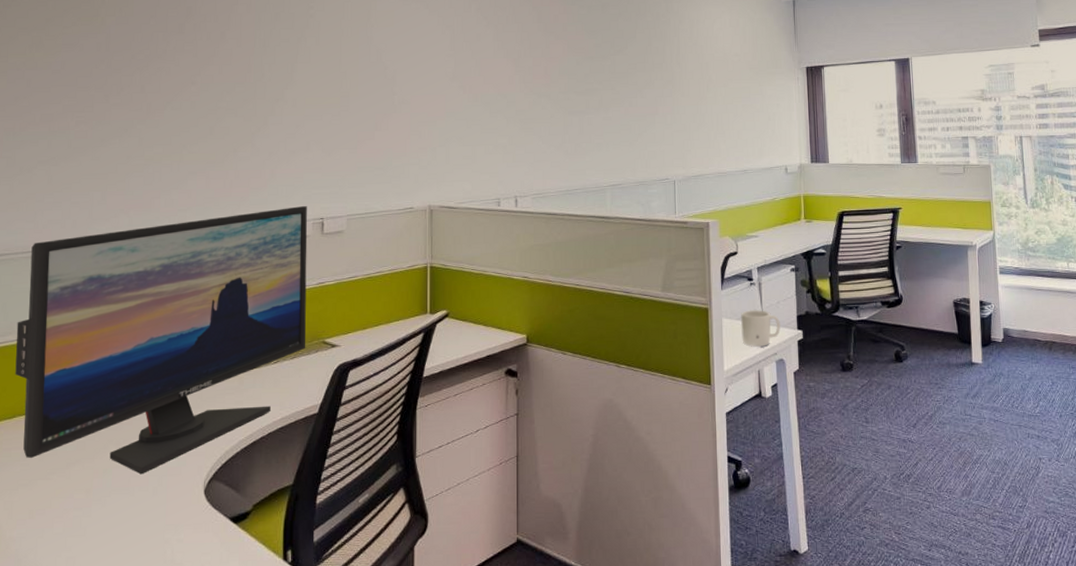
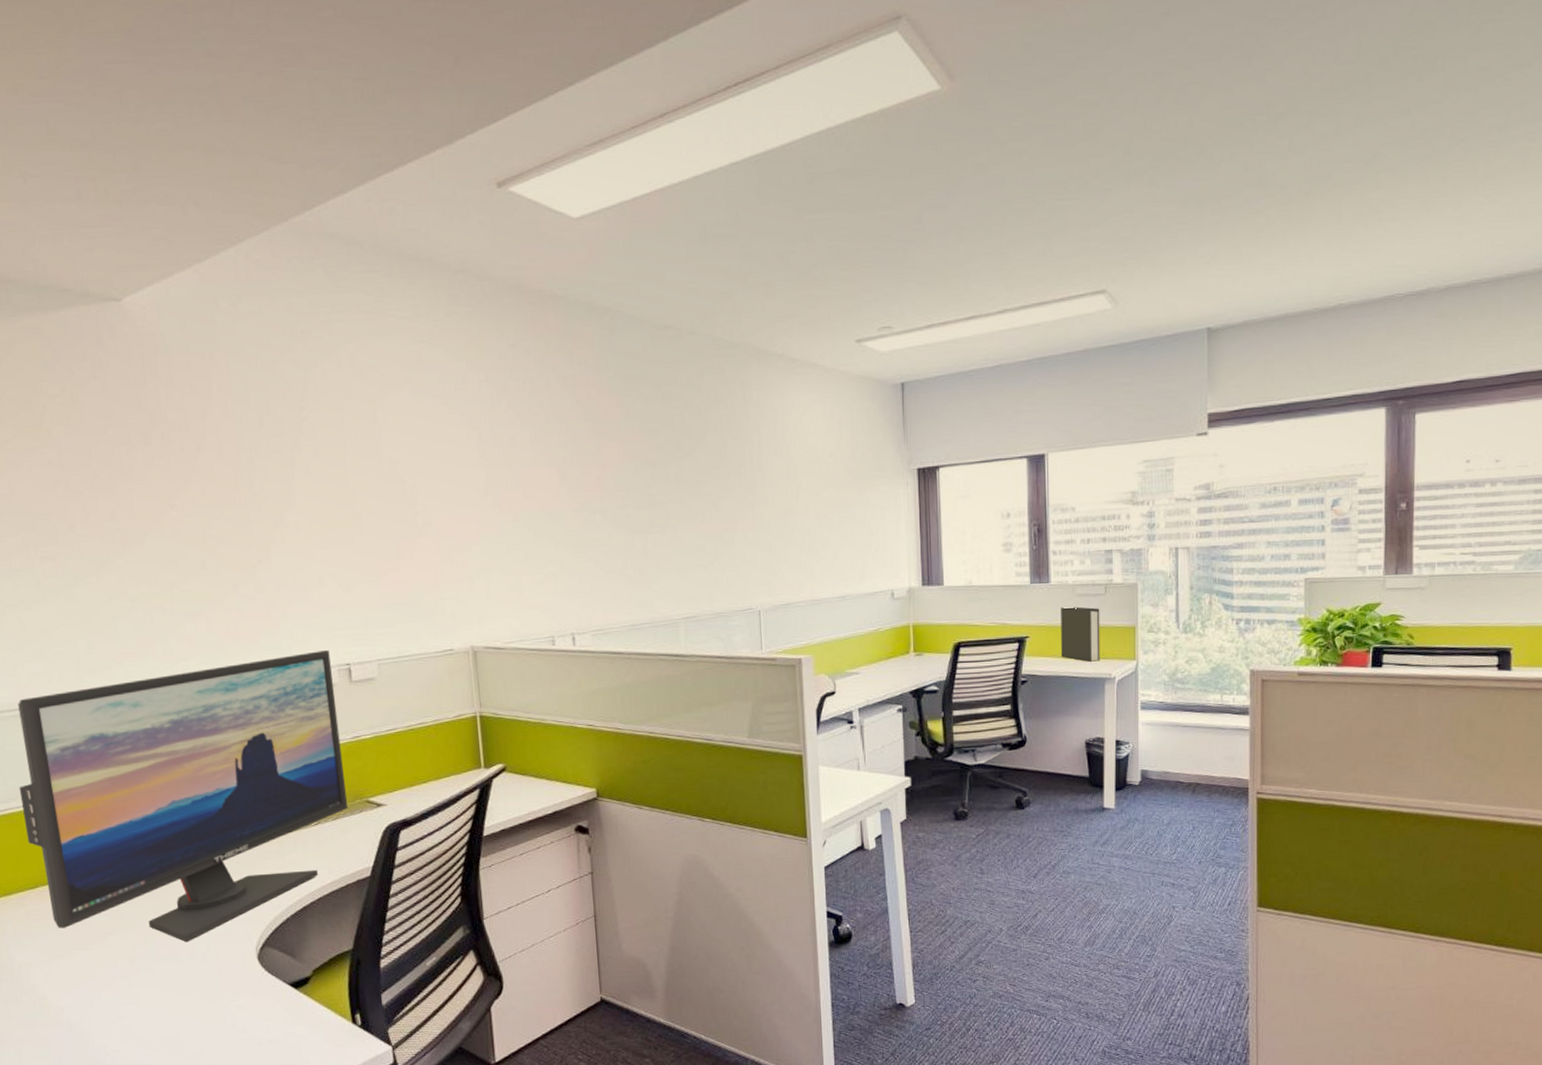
mug: present [740,310,781,347] -> none [839,755,887,796]
binder: none [927,183,963,231] -> present [1061,606,1100,662]

